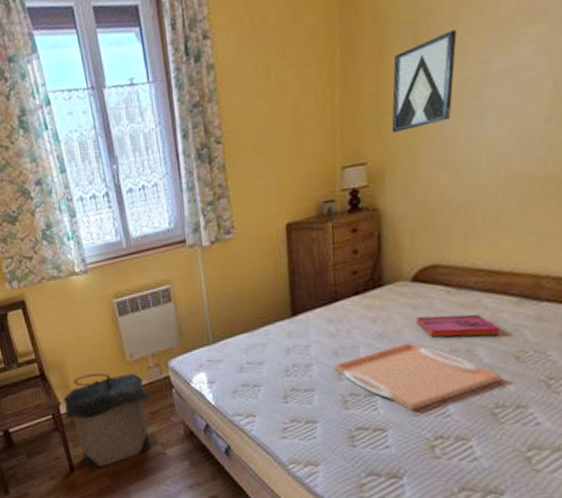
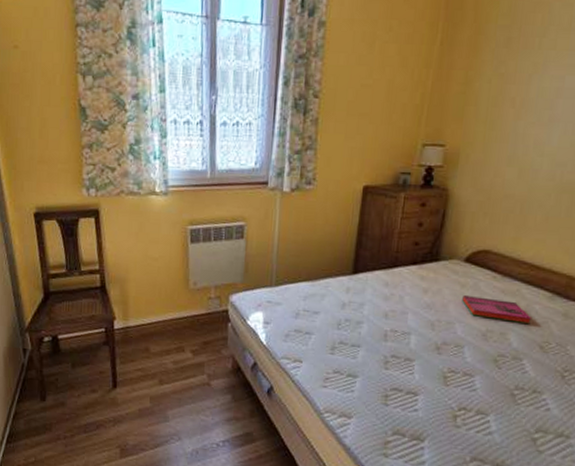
laundry hamper: present [63,372,151,468] -> none [118,293,206,388]
serving tray: present [333,342,502,410] -> none [381,316,526,380]
wall art: present [391,29,457,133] -> none [472,42,543,124]

